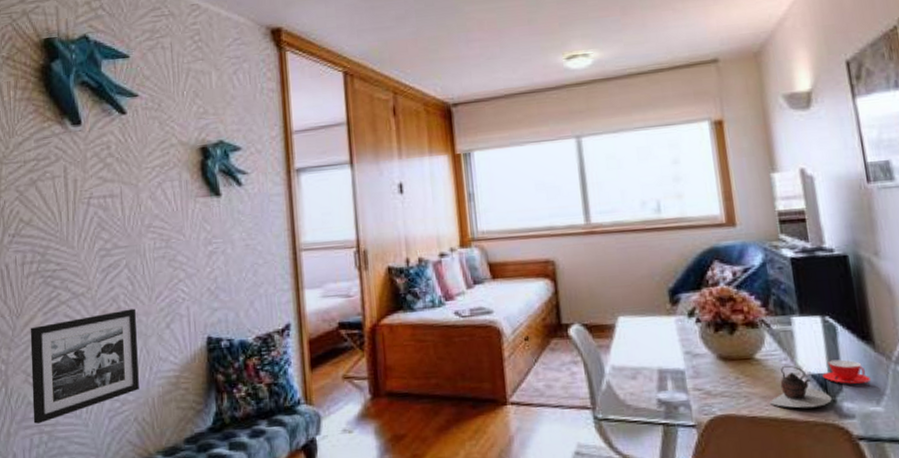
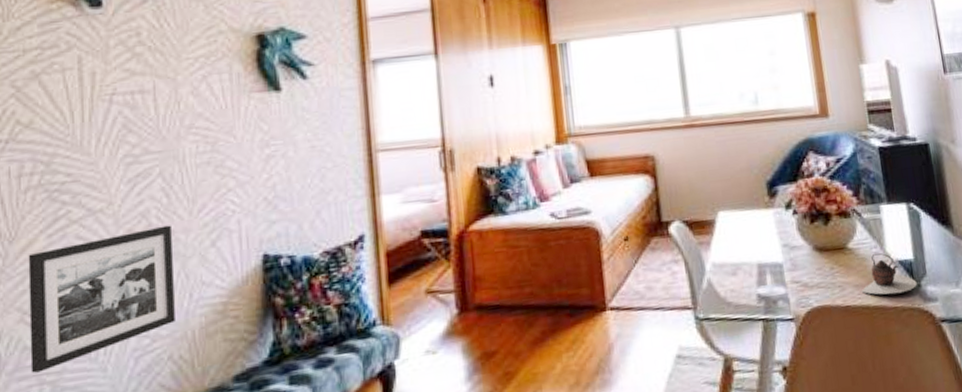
teacup: present [822,359,871,384] -> none [909,244,951,268]

